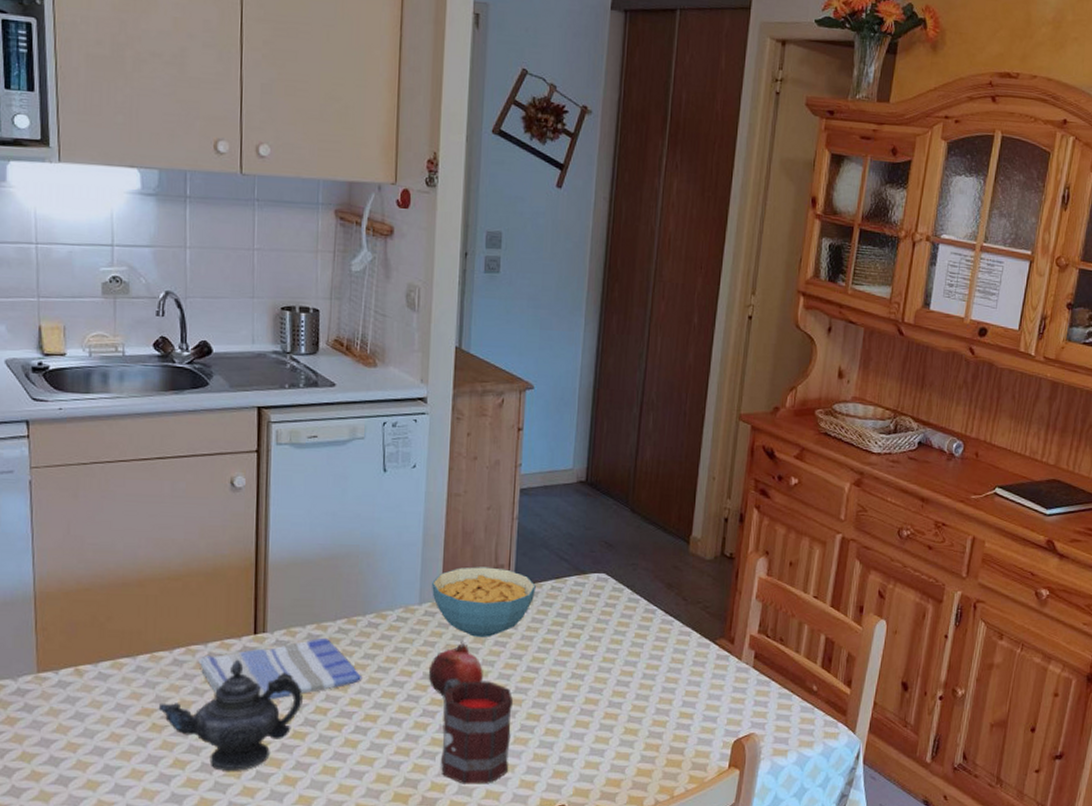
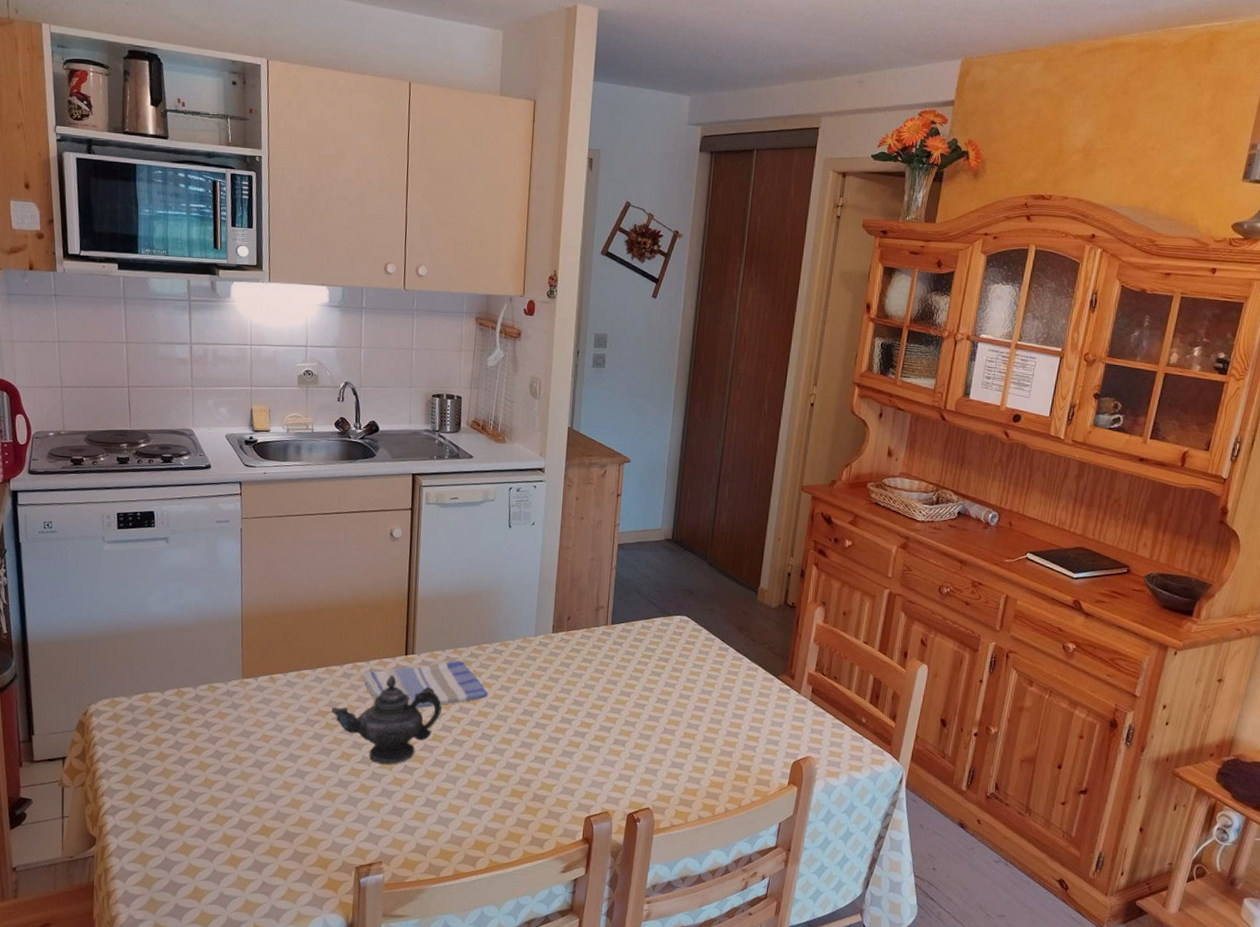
fruit: present [428,641,483,699] -> none [541,667,585,715]
cereal bowl: present [432,566,536,637] -> none [545,607,629,665]
mug: present [441,679,514,784] -> none [549,698,609,786]

